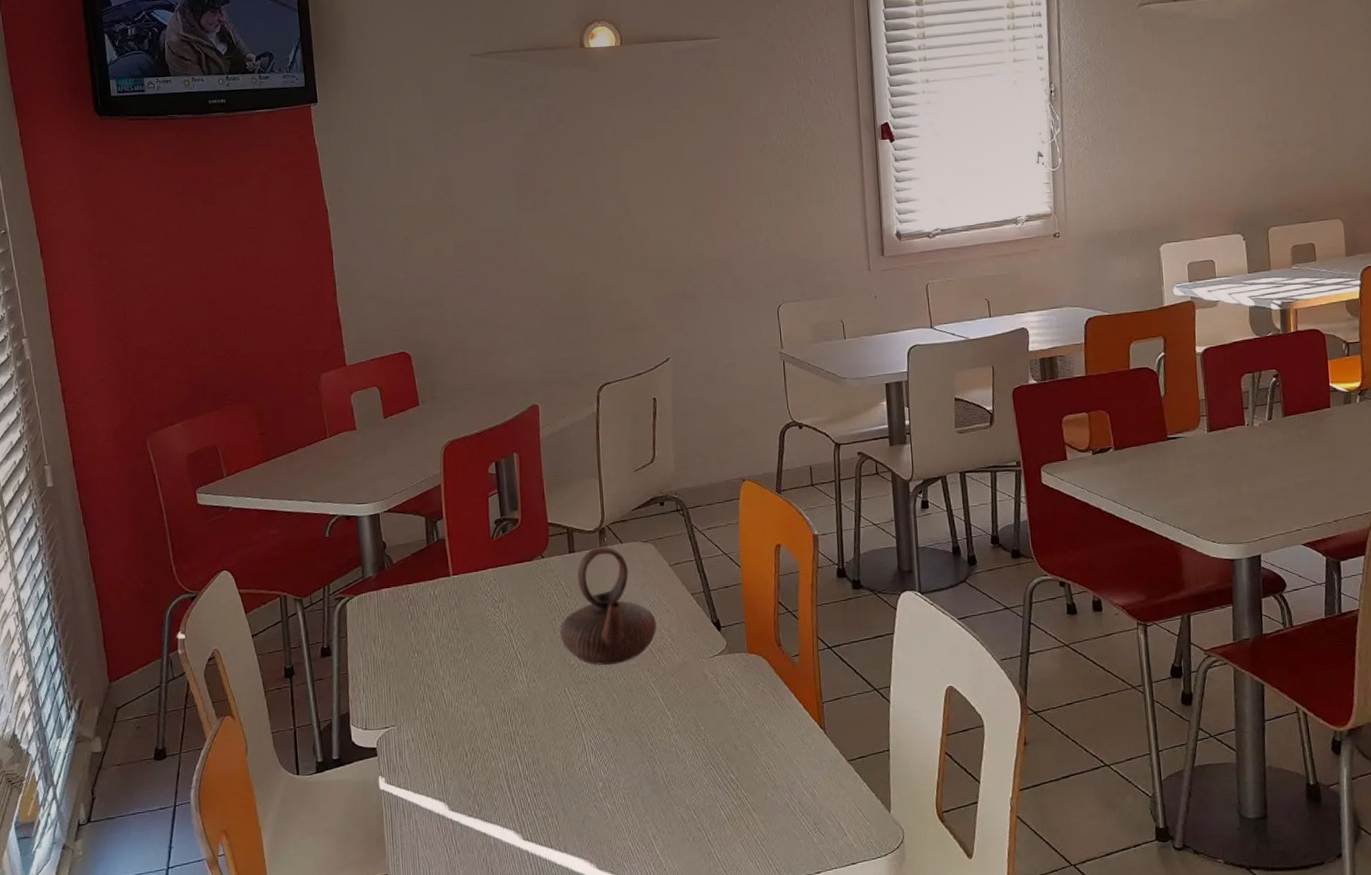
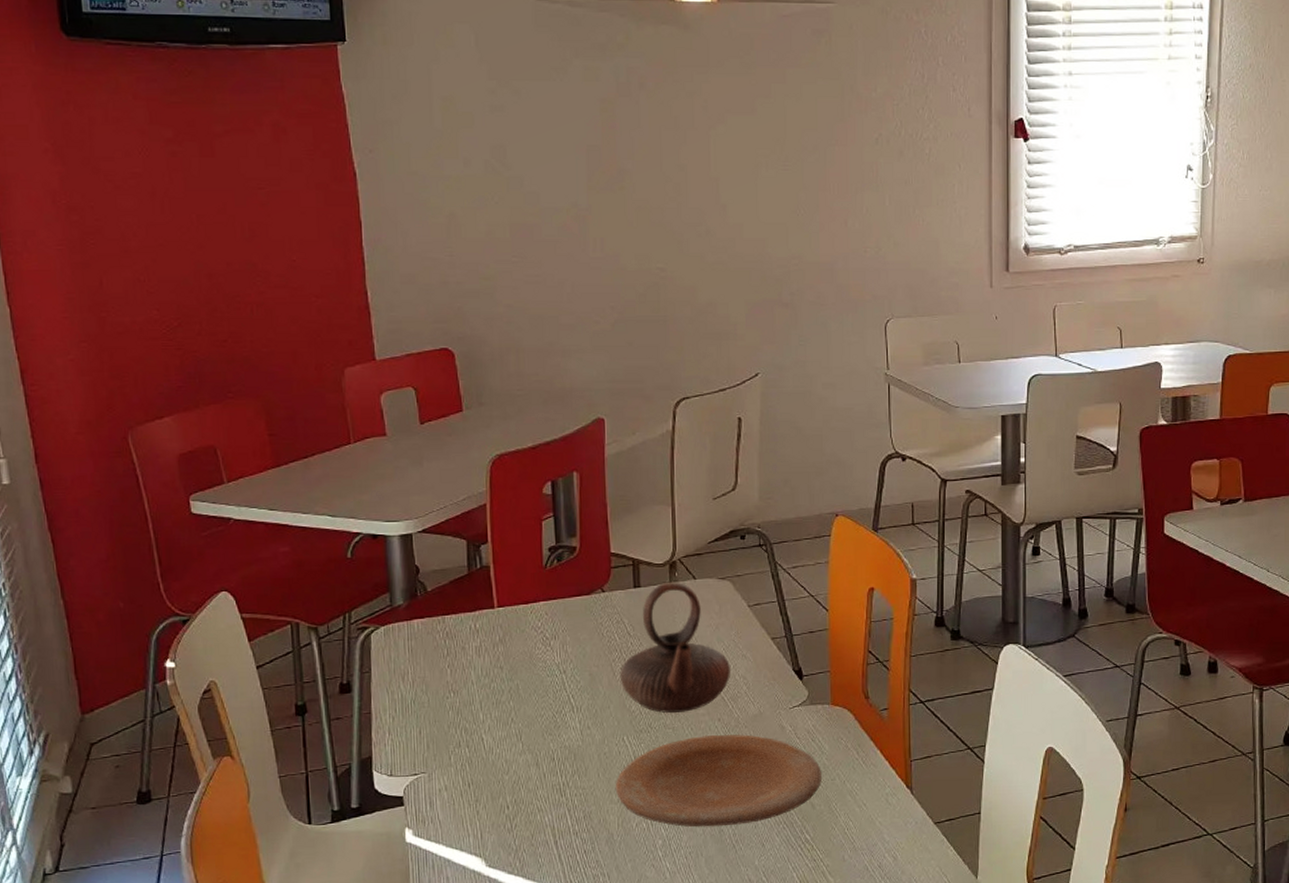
plate: none [559,683,743,770] -> present [615,734,822,828]

